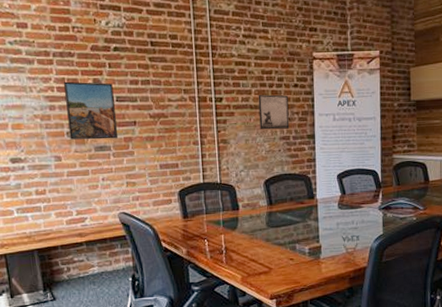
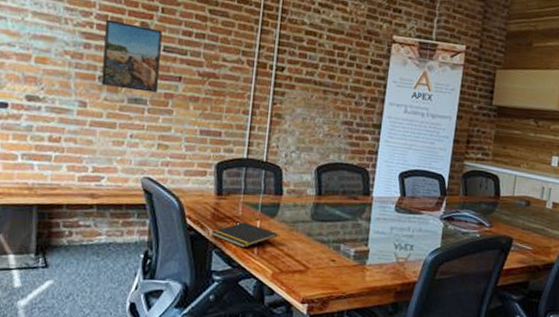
notepad: none [184,238,241,260] -> present [211,222,278,248]
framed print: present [258,94,290,130] -> none [321,71,358,114]

